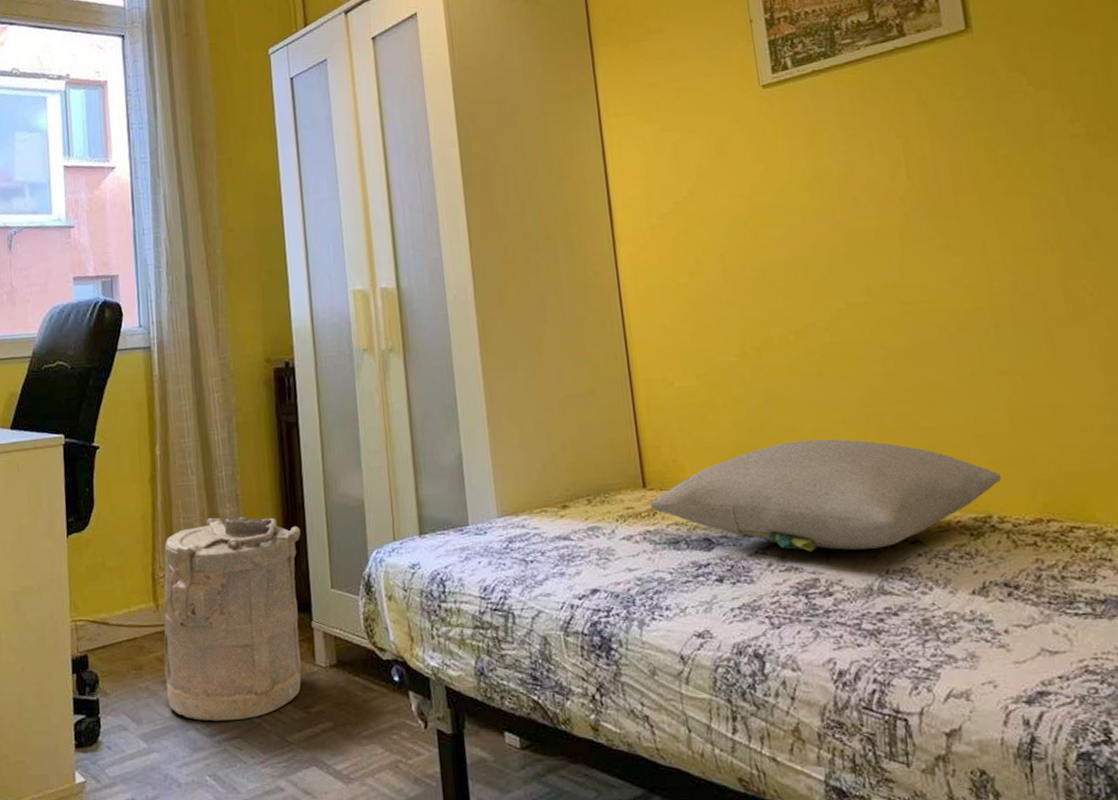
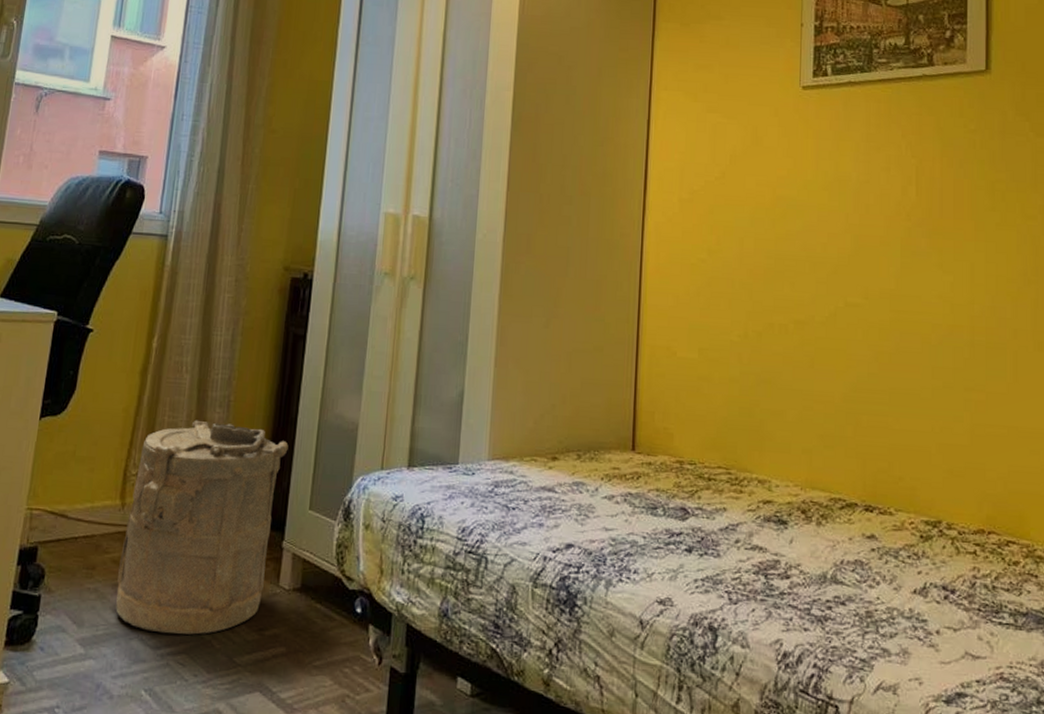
pillow: present [650,439,1001,552] -> none [636,425,954,539]

